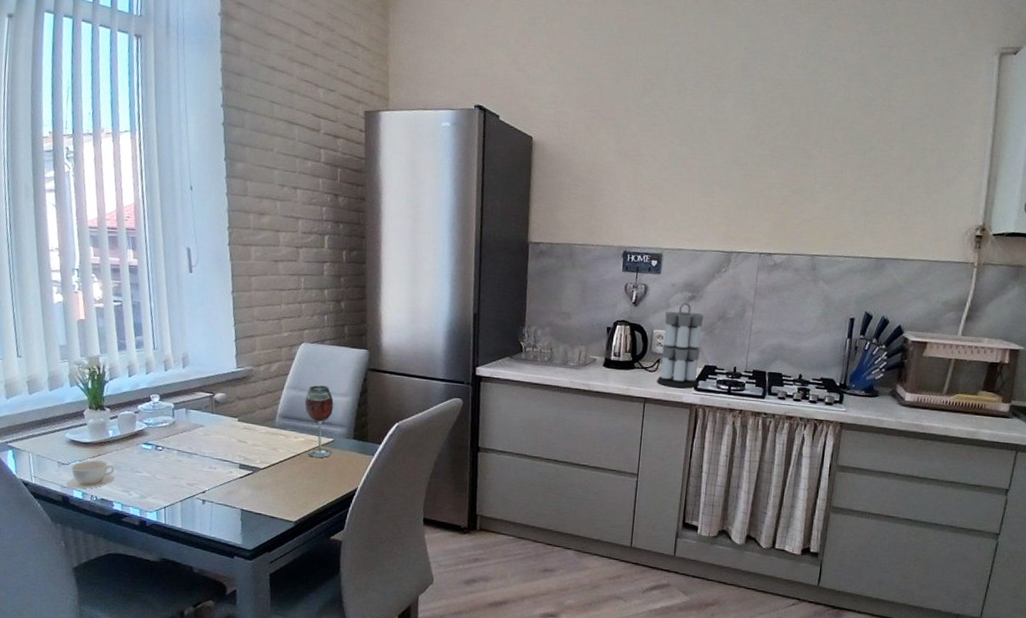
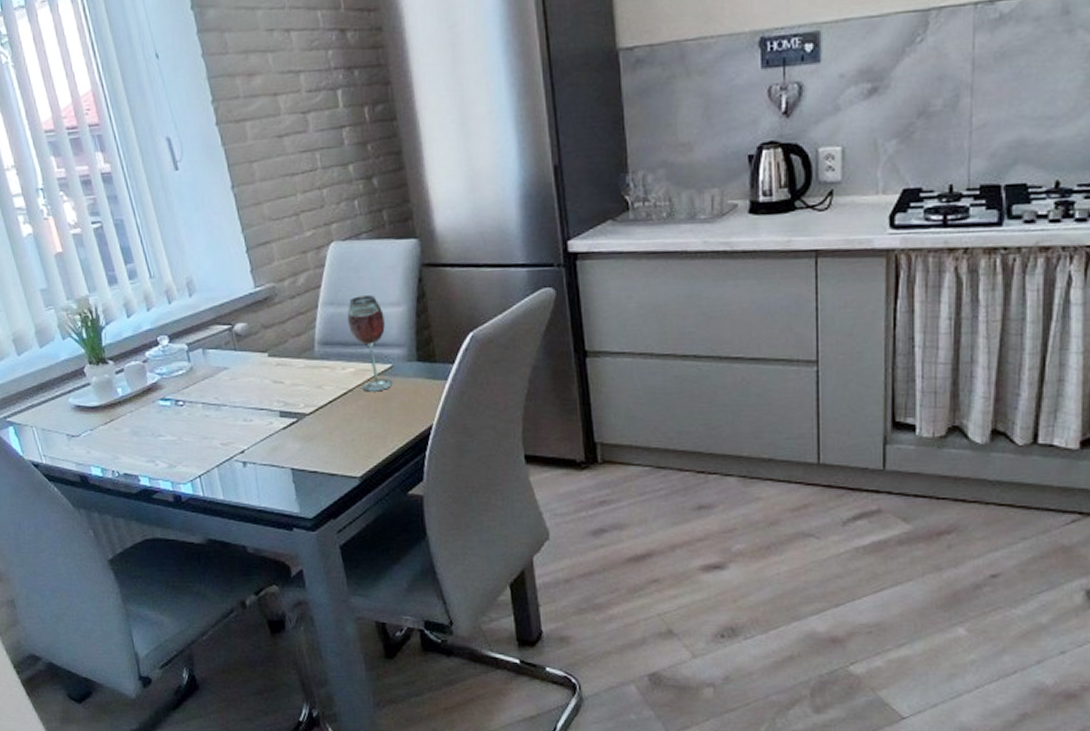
teacup: present [66,460,115,489] -> none [81,427,136,465]
spice rack: present [657,302,704,389] -> none [832,99,897,230]

